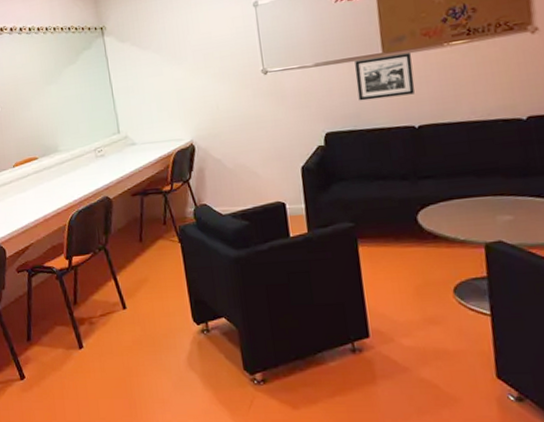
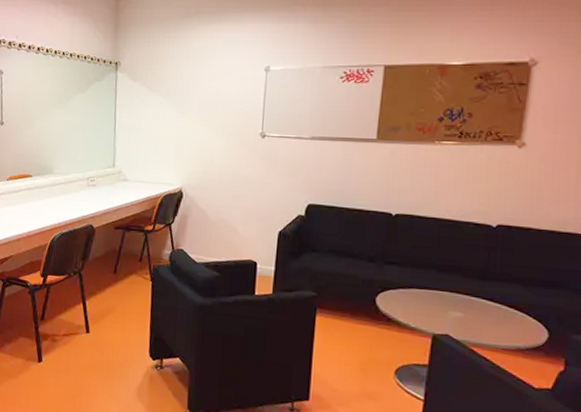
picture frame: present [355,53,415,101] -> none [345,142,402,183]

